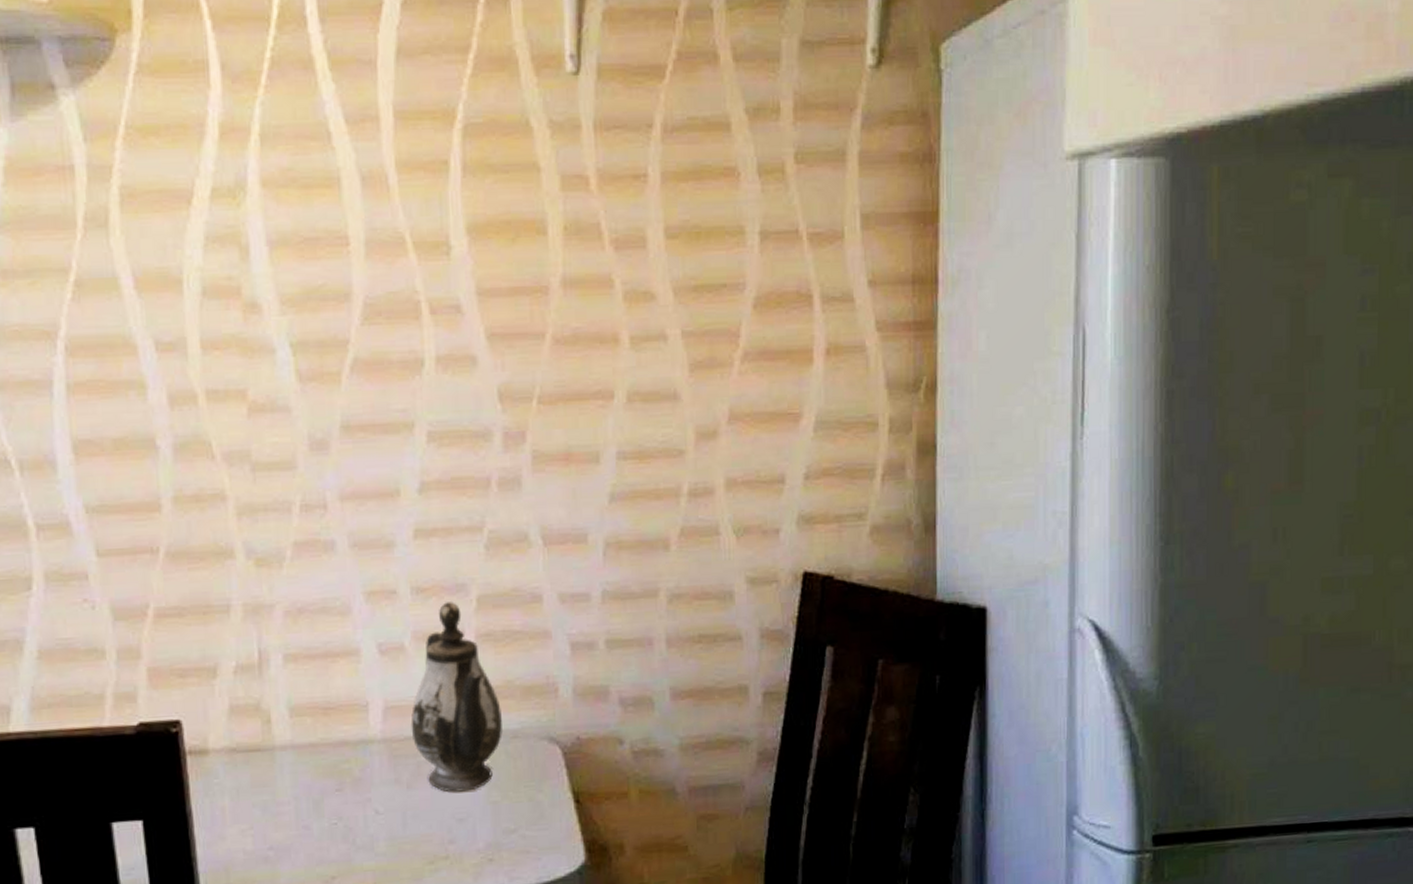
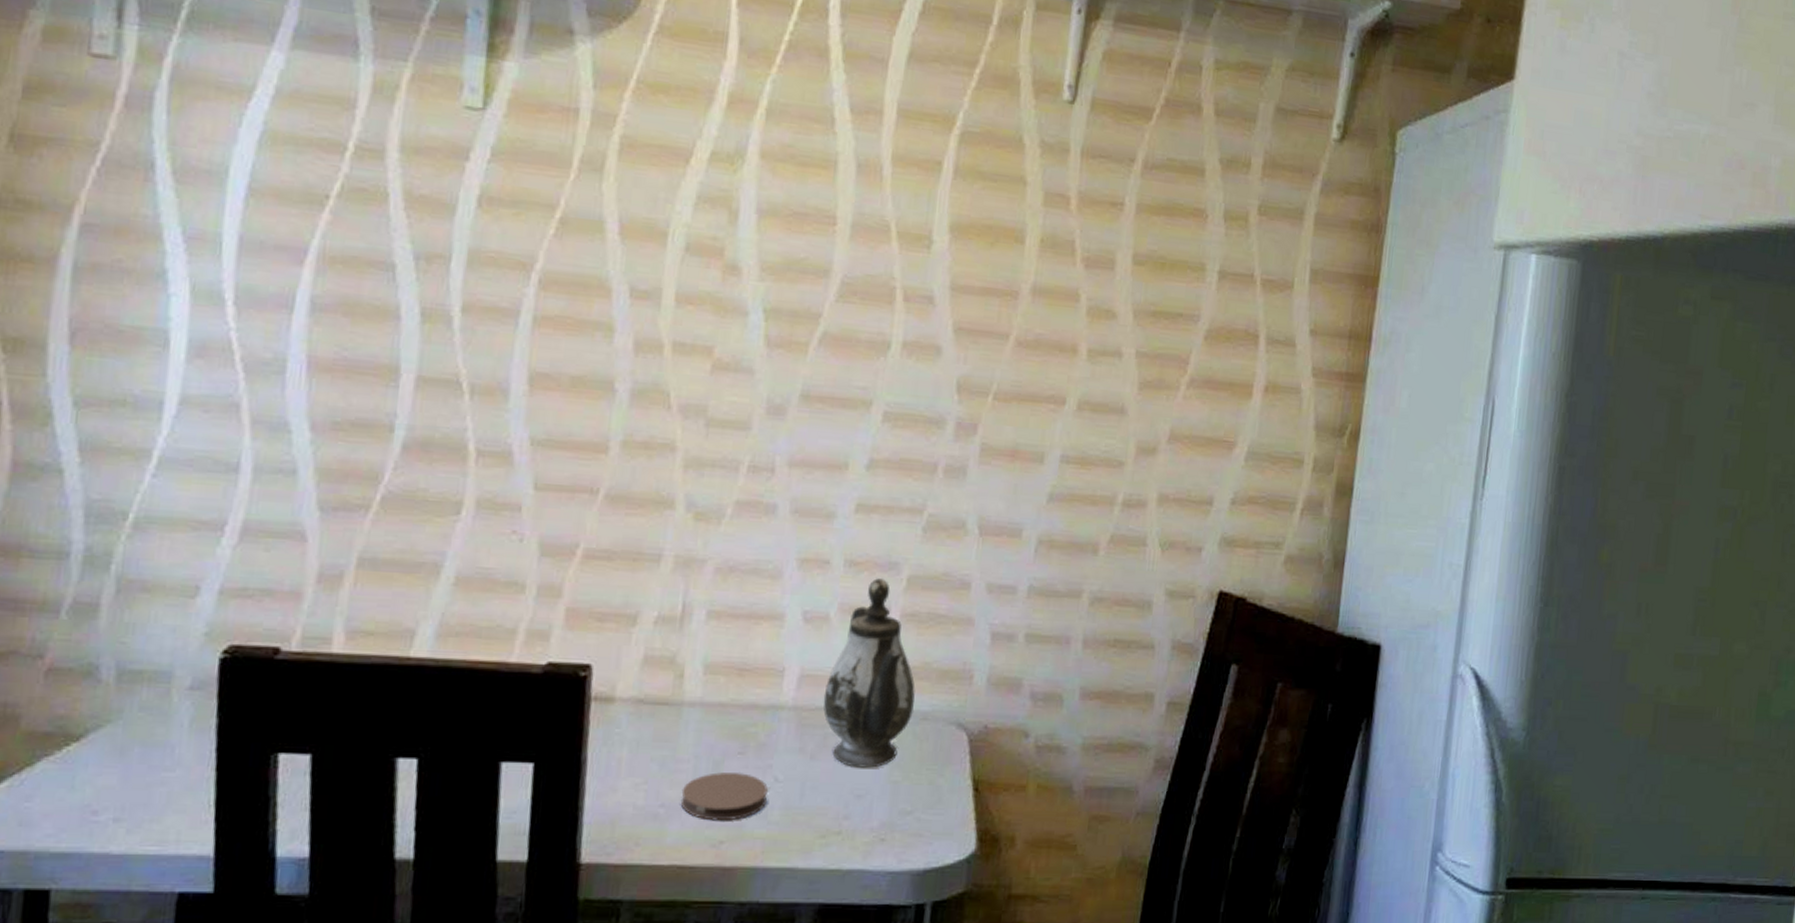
coaster: none [287,809,372,858] -> present [680,772,768,821]

